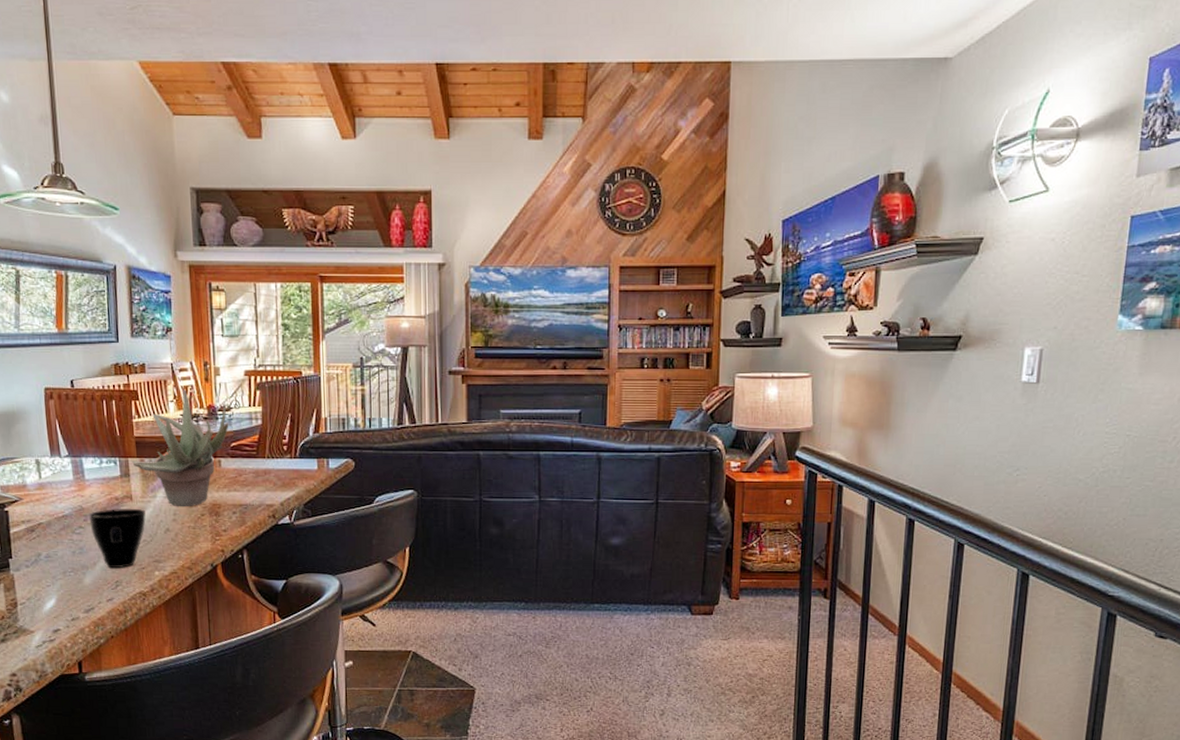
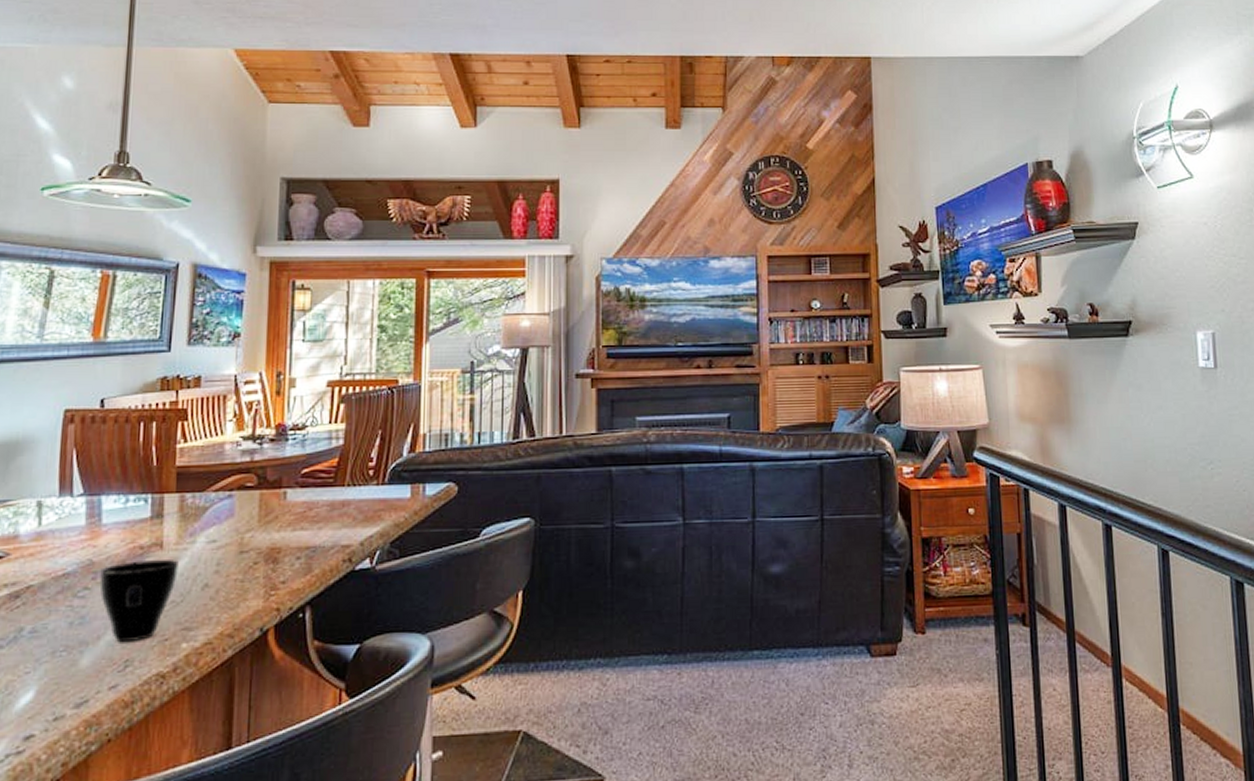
succulent plant: present [132,389,229,507] -> none [169,406,302,555]

